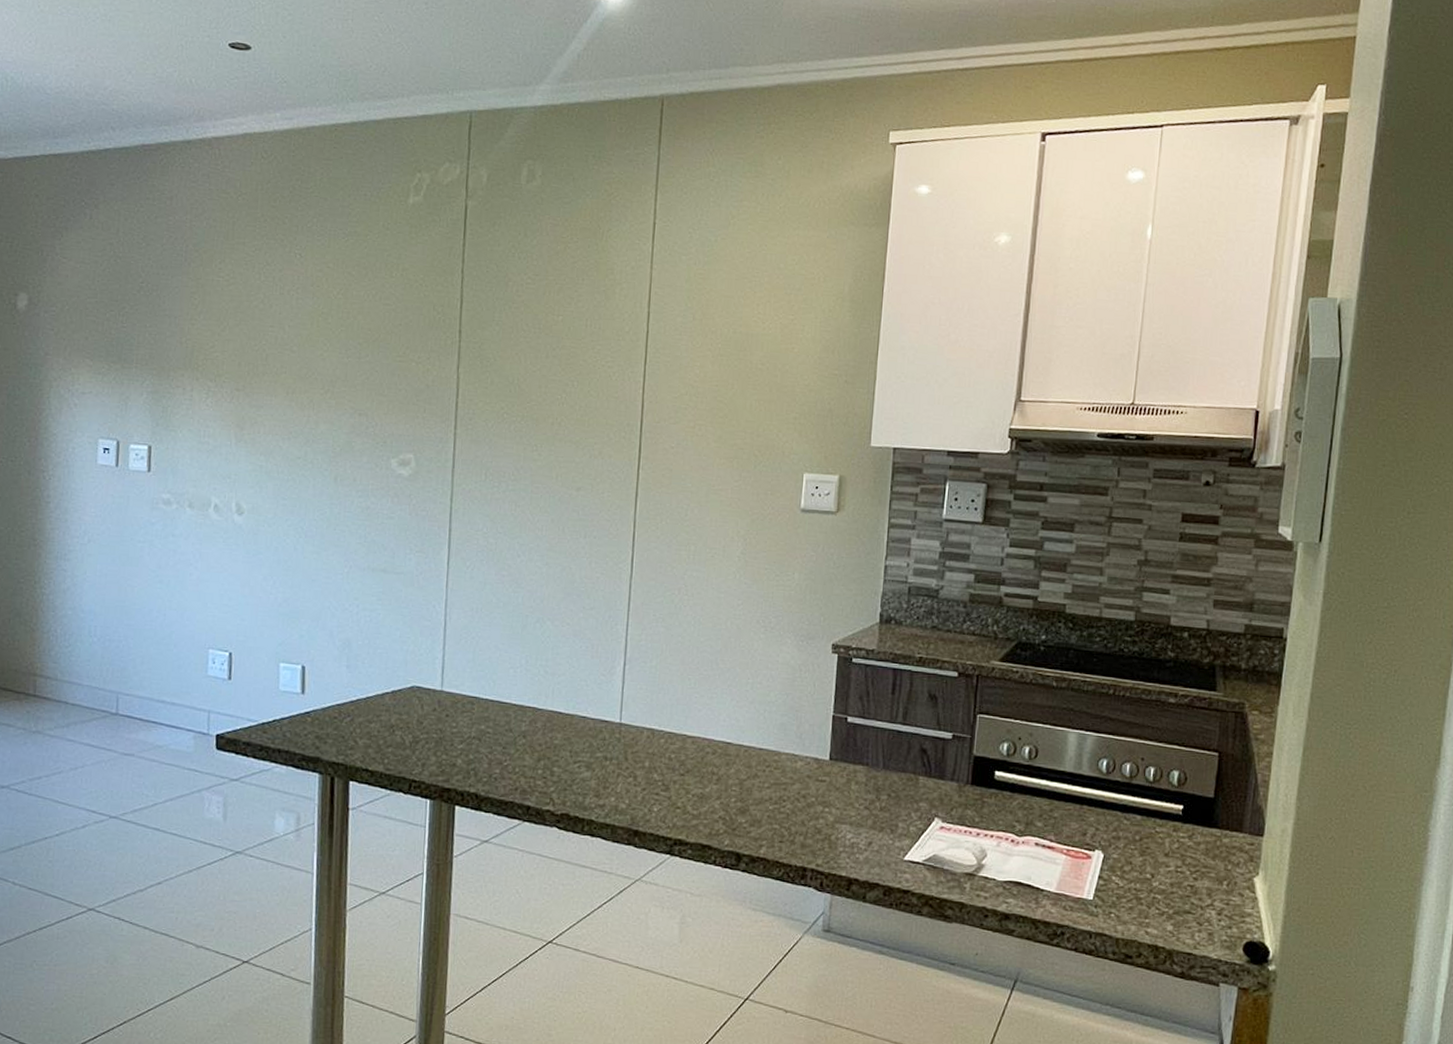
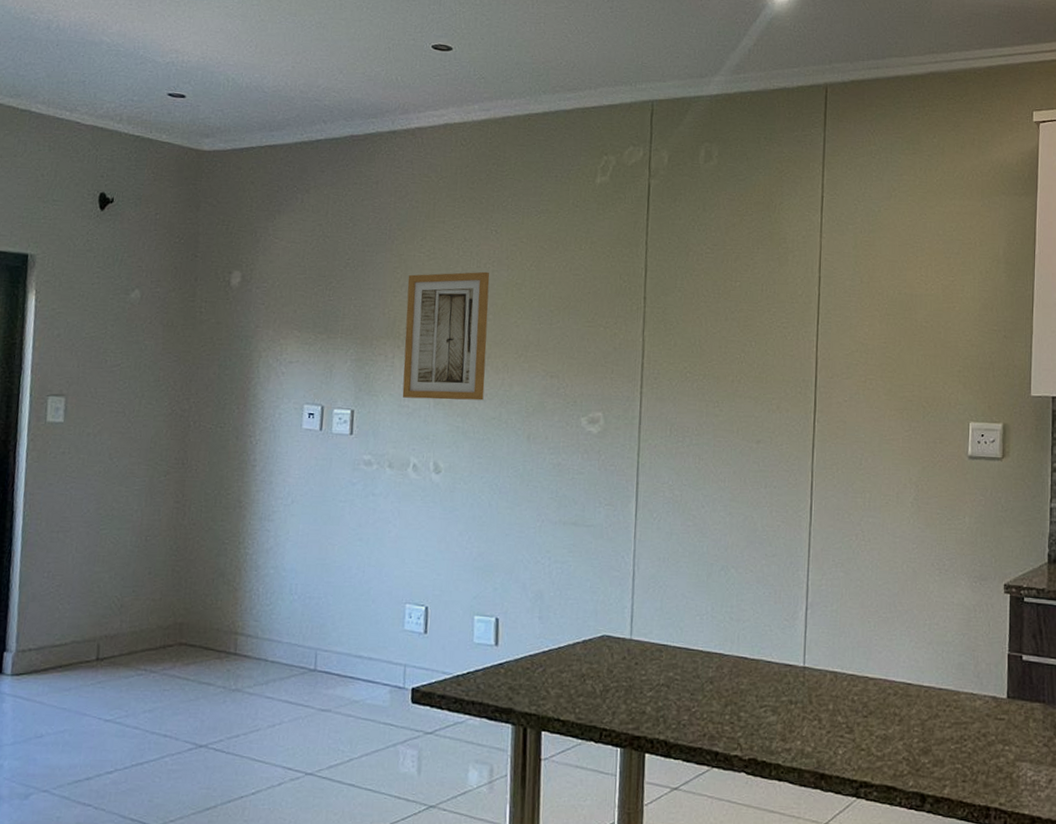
wall art: none [201,299,294,439] -> present [402,271,490,401]

